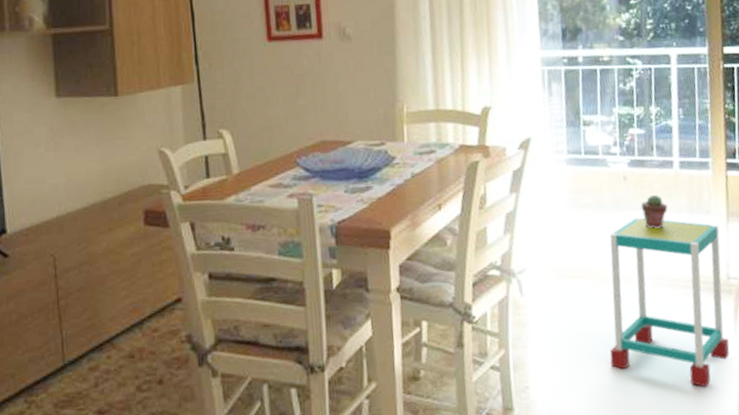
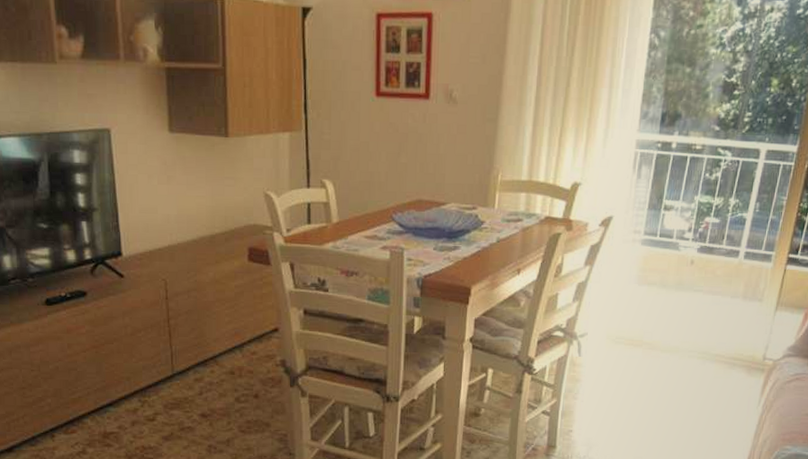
side table: present [609,217,730,388] -> none [646,299,767,446]
potted succulent: present [641,194,668,229] -> none [701,279,725,310]

